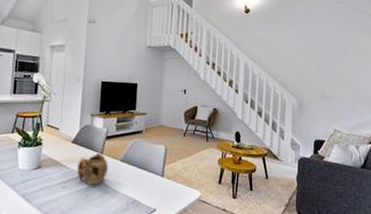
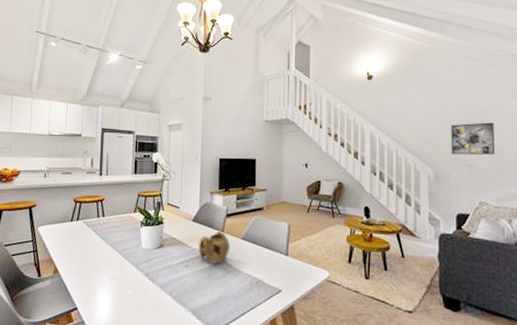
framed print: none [313,58,350,88] -> present [451,122,494,155]

